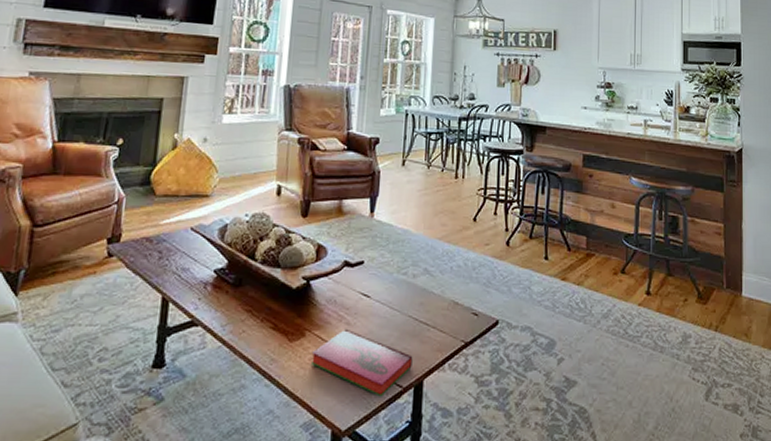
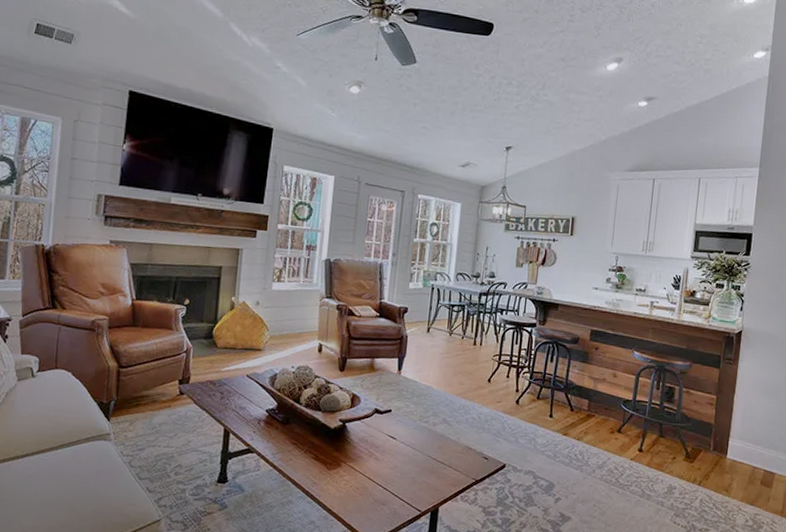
hardback book: present [310,328,413,397] -> none [345,462,431,518]

